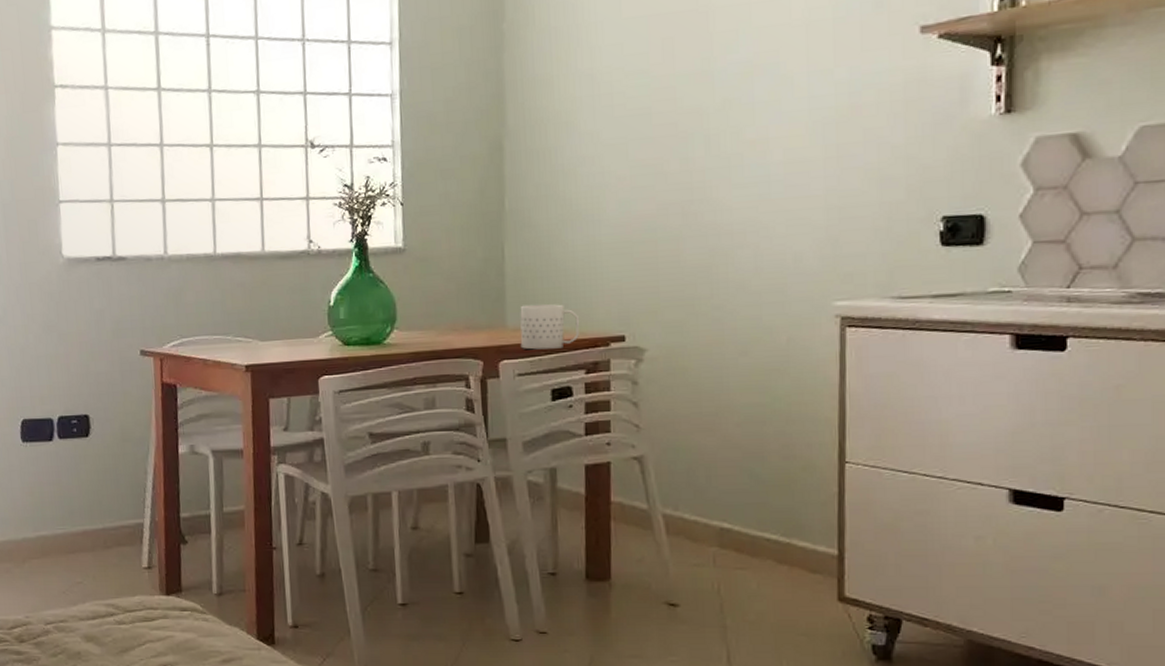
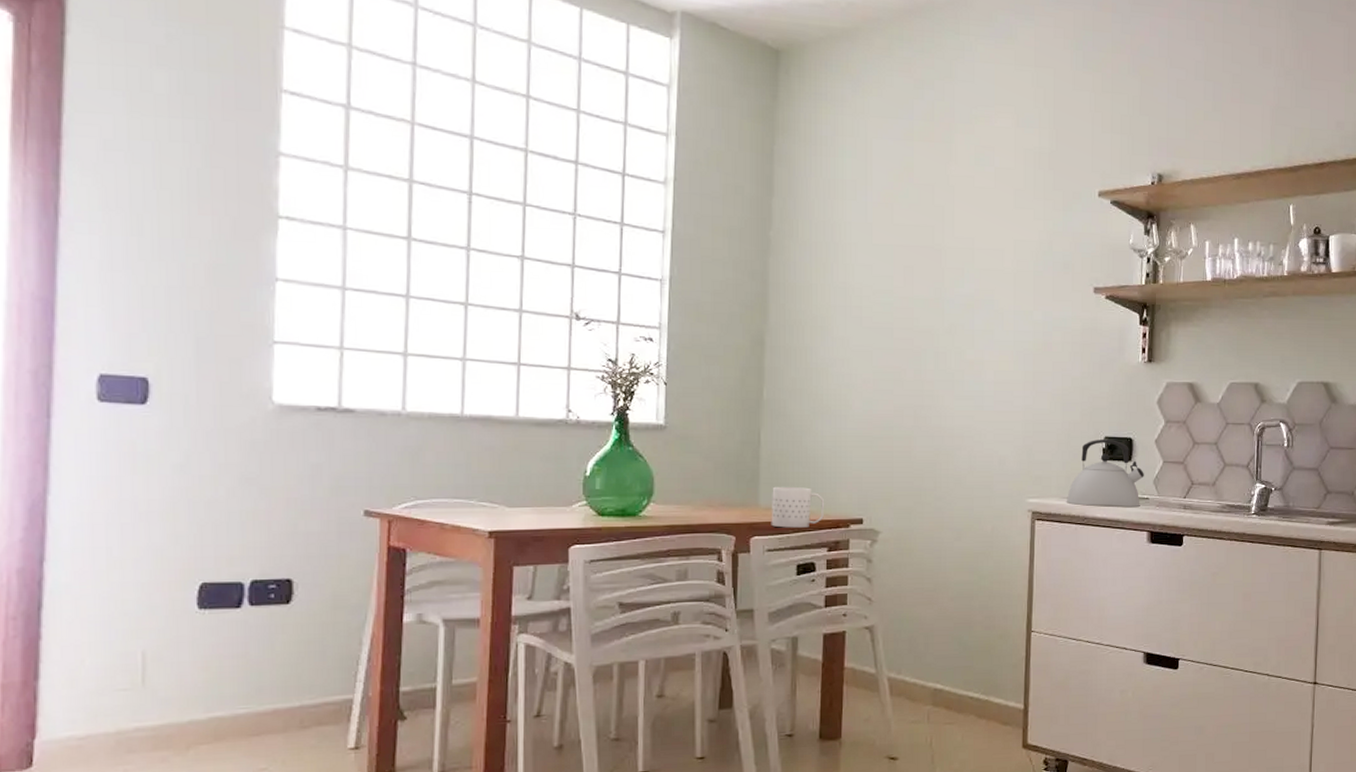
kettle: none [888,219,1003,307] -> present [1066,440,1144,508]

